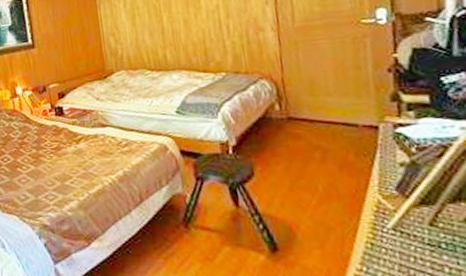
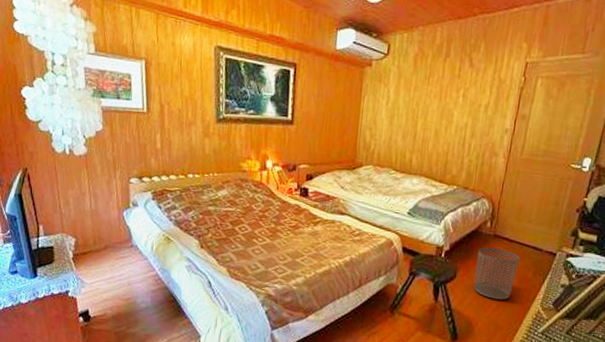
waste bin: none [273,132,333,195] -> present [473,247,520,300]

